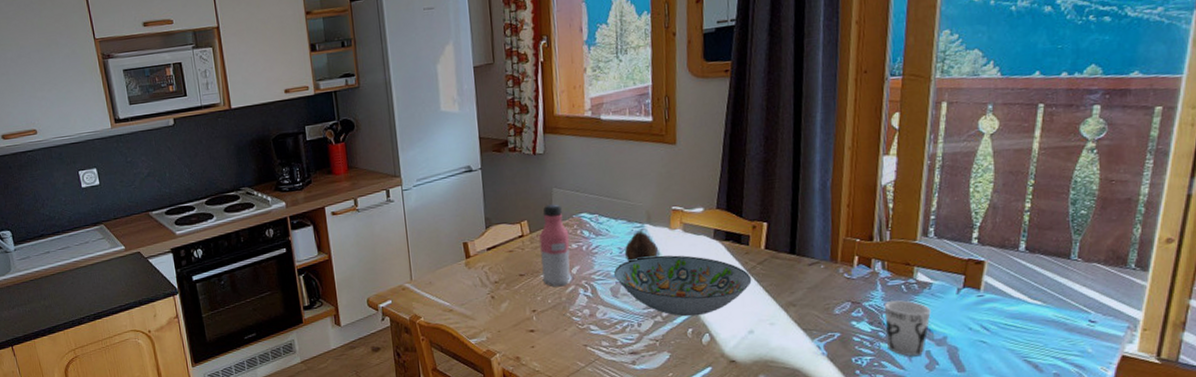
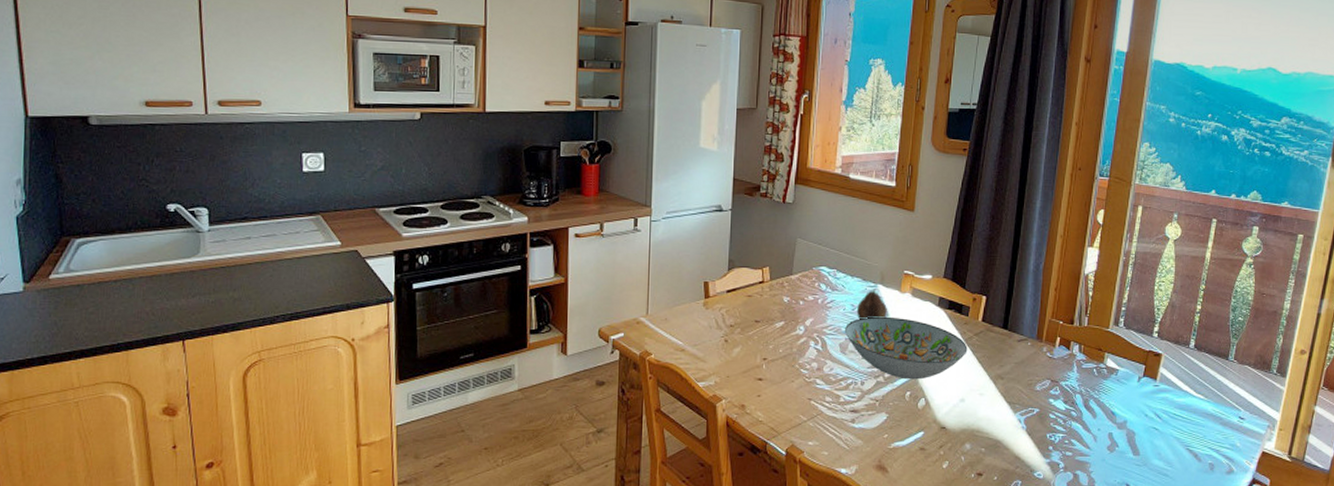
water bottle: present [539,204,571,287] -> none [776,254,807,337]
cup: present [884,300,931,357] -> none [1077,383,1116,437]

